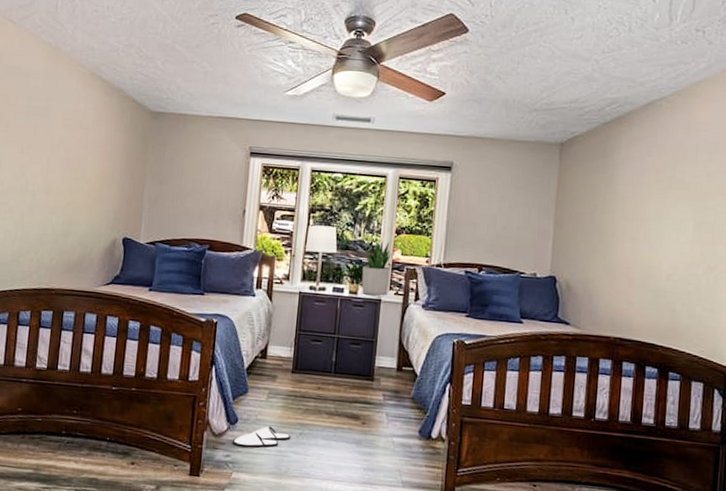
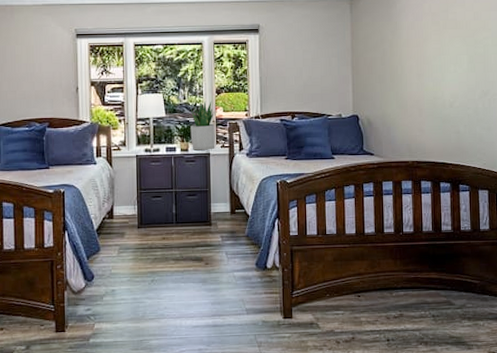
slippers: present [233,426,291,448] -> none [92,278,144,300]

